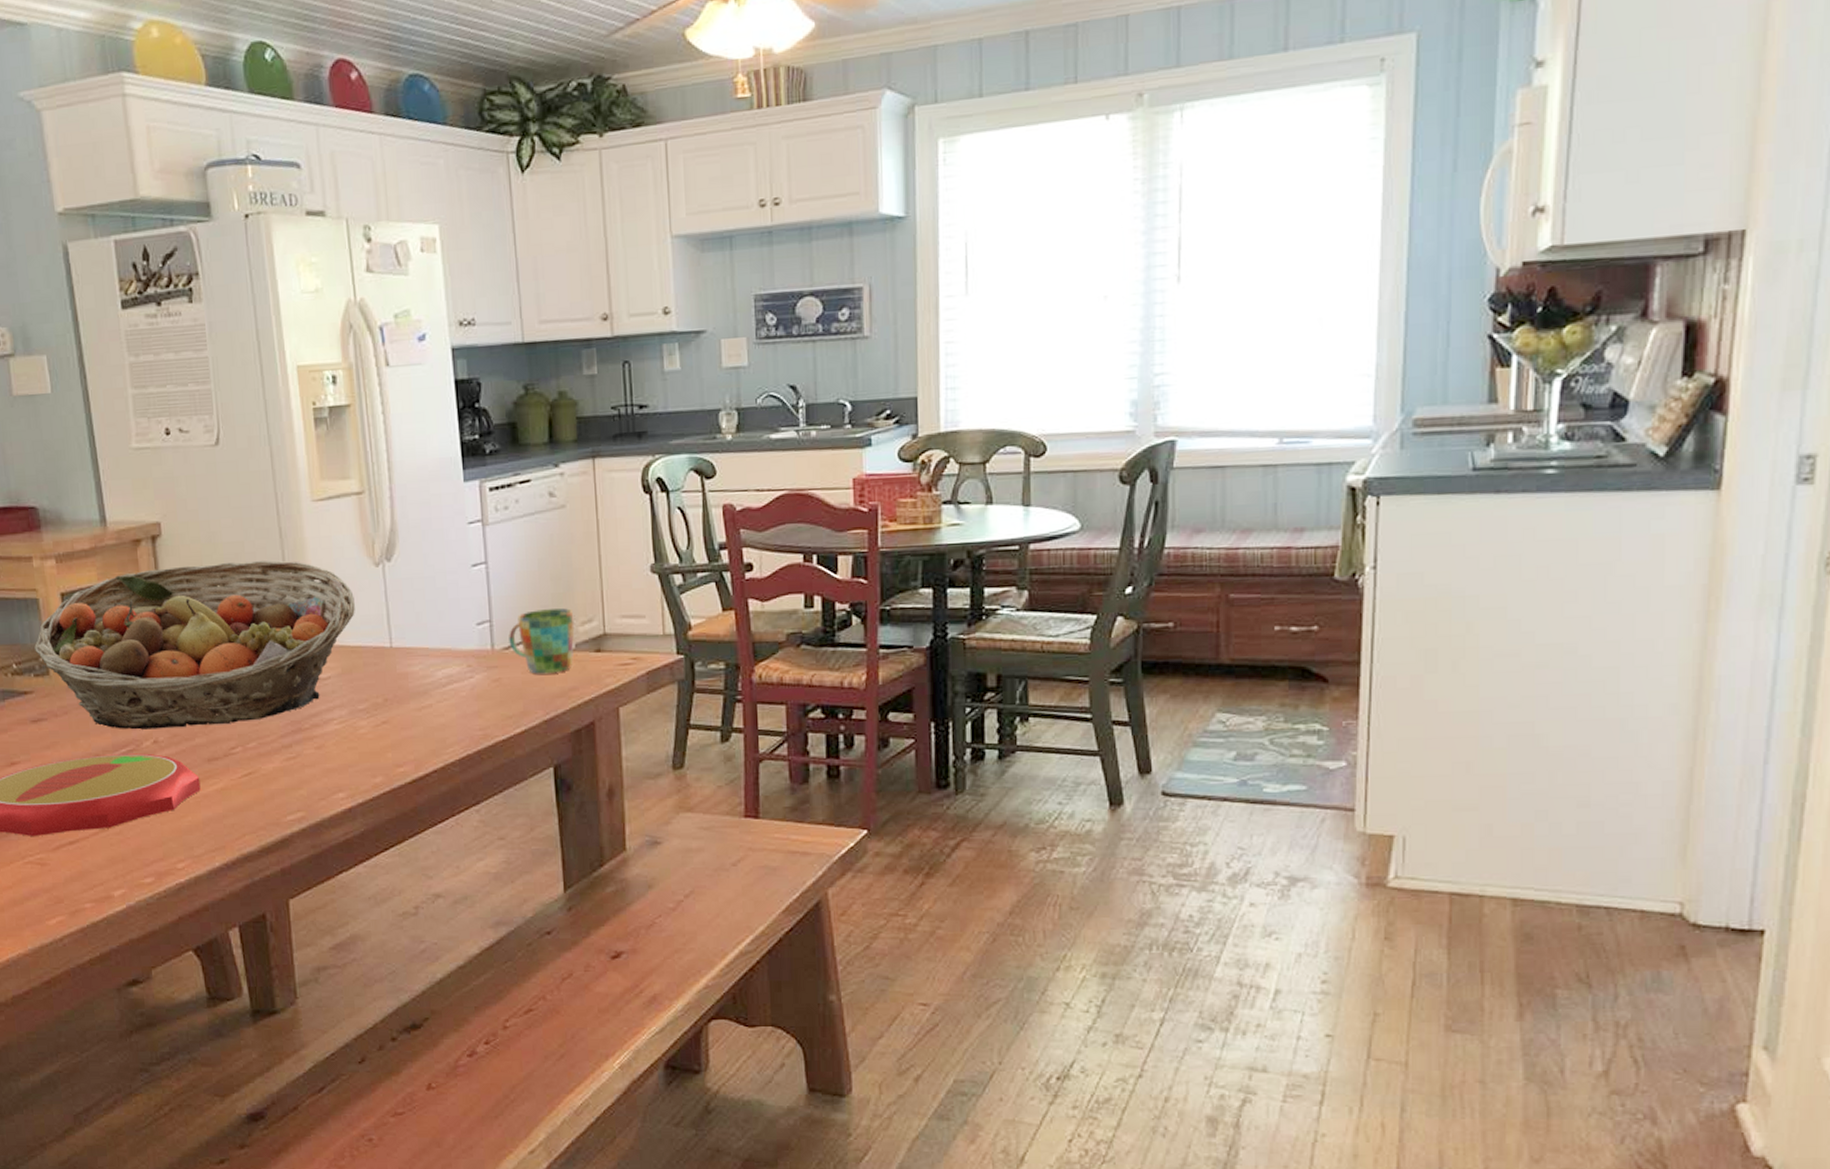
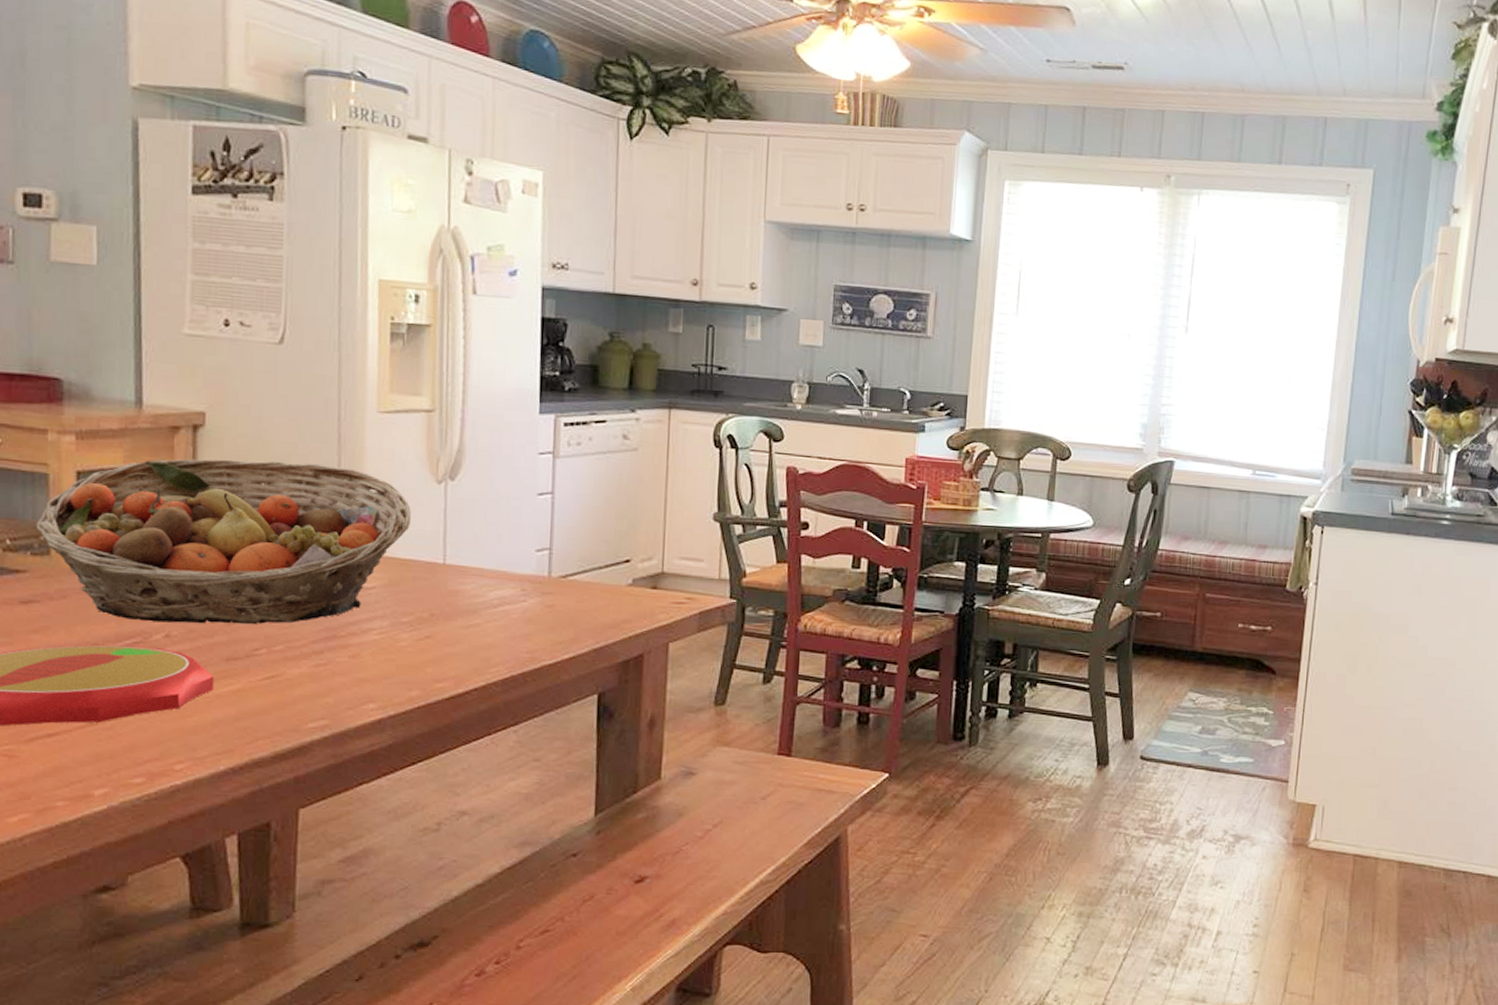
mug: present [509,608,575,674] -> none [567,543,634,605]

